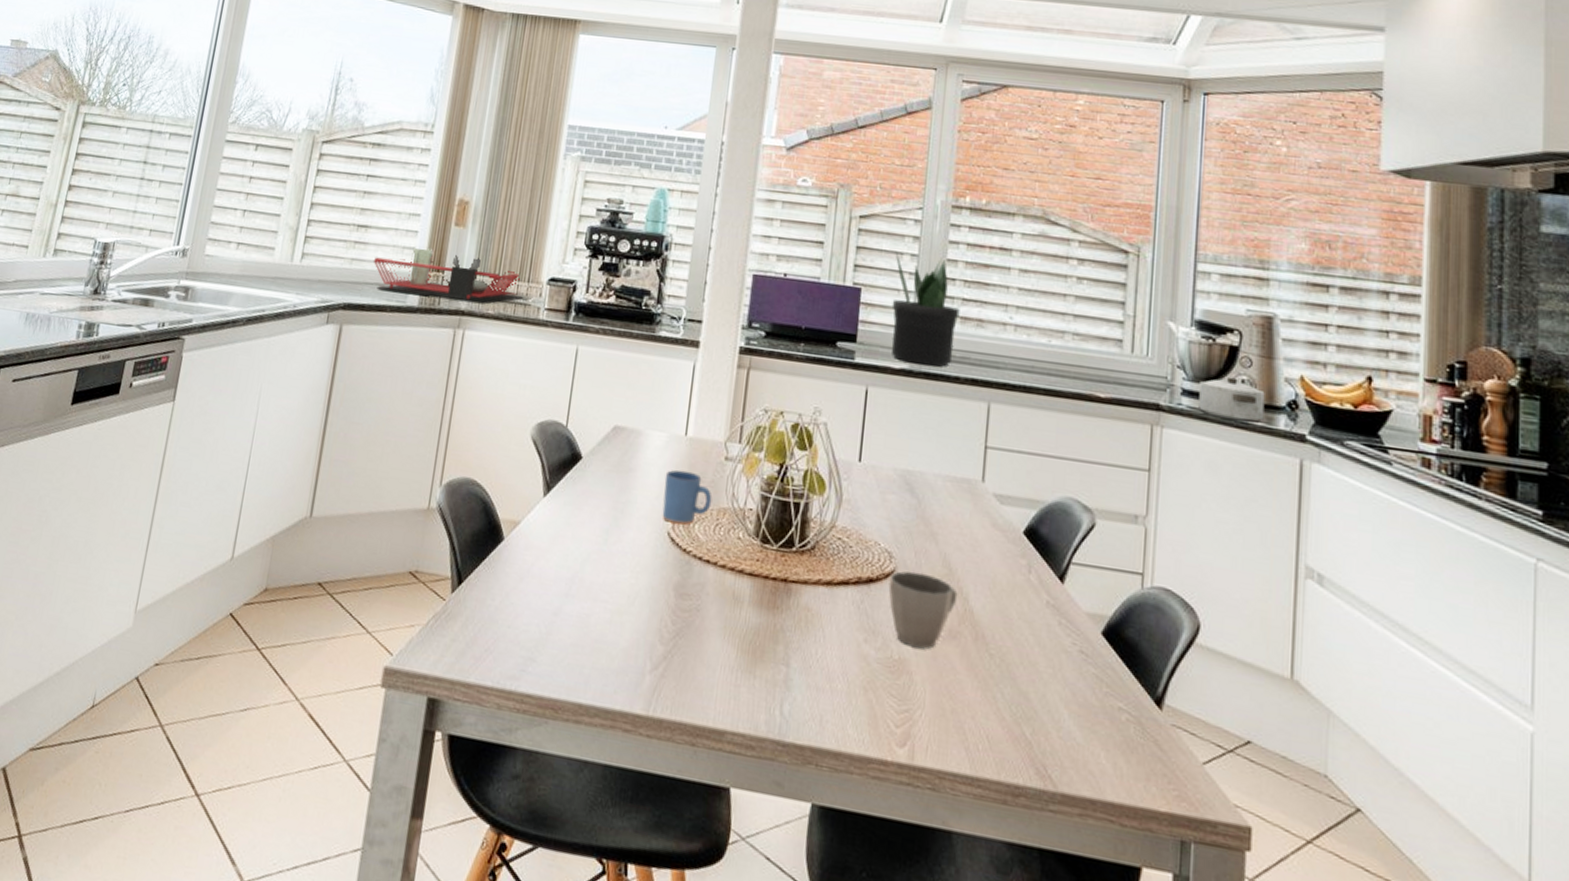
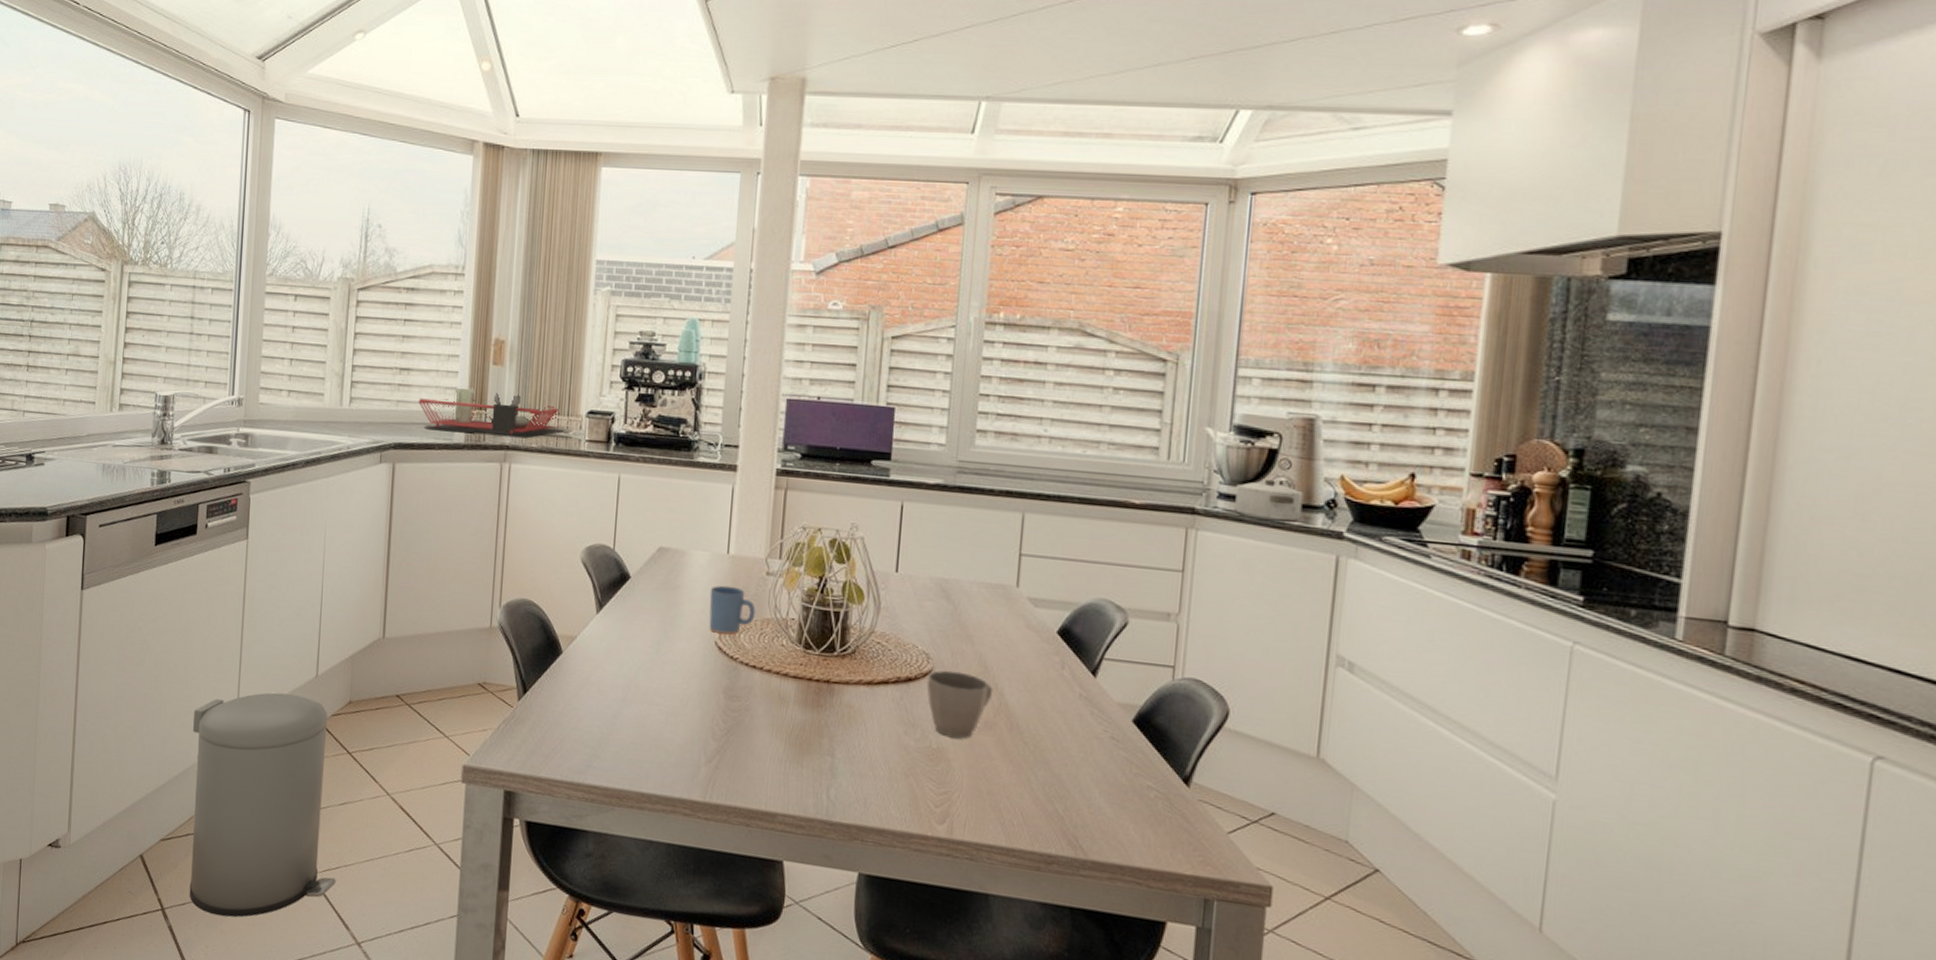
pedal bin: none [53,576,240,848] -> present [189,692,336,917]
planter: present [891,251,960,367] -> none [925,370,994,481]

